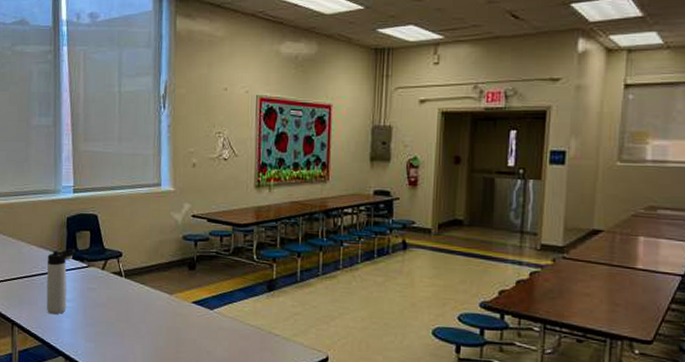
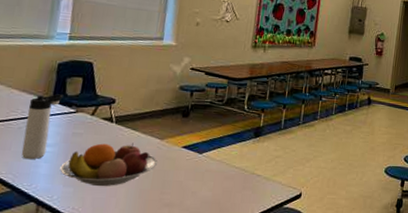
fruit bowl: none [80,298,169,343] -> present [60,143,157,186]

